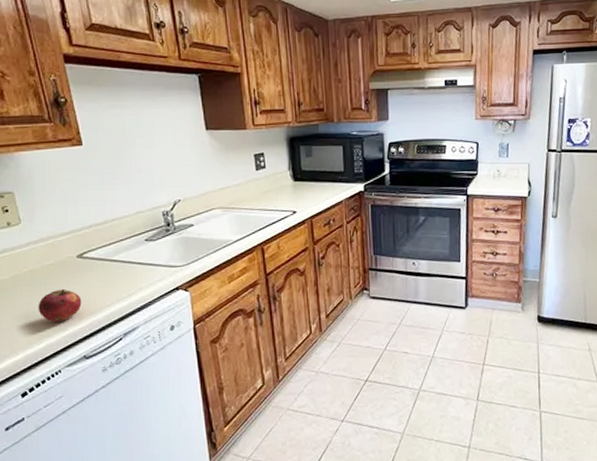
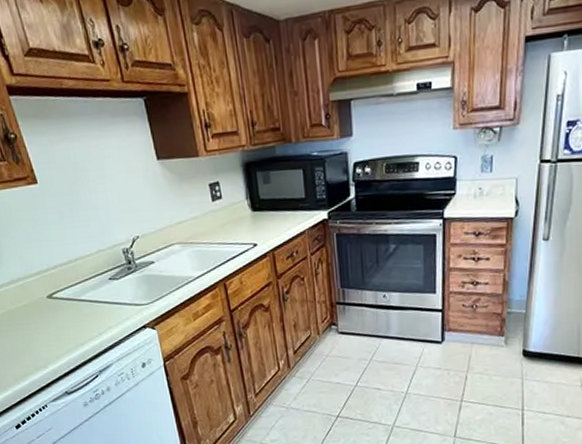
fruit: present [38,288,82,323] -> none [18,328,58,361]

